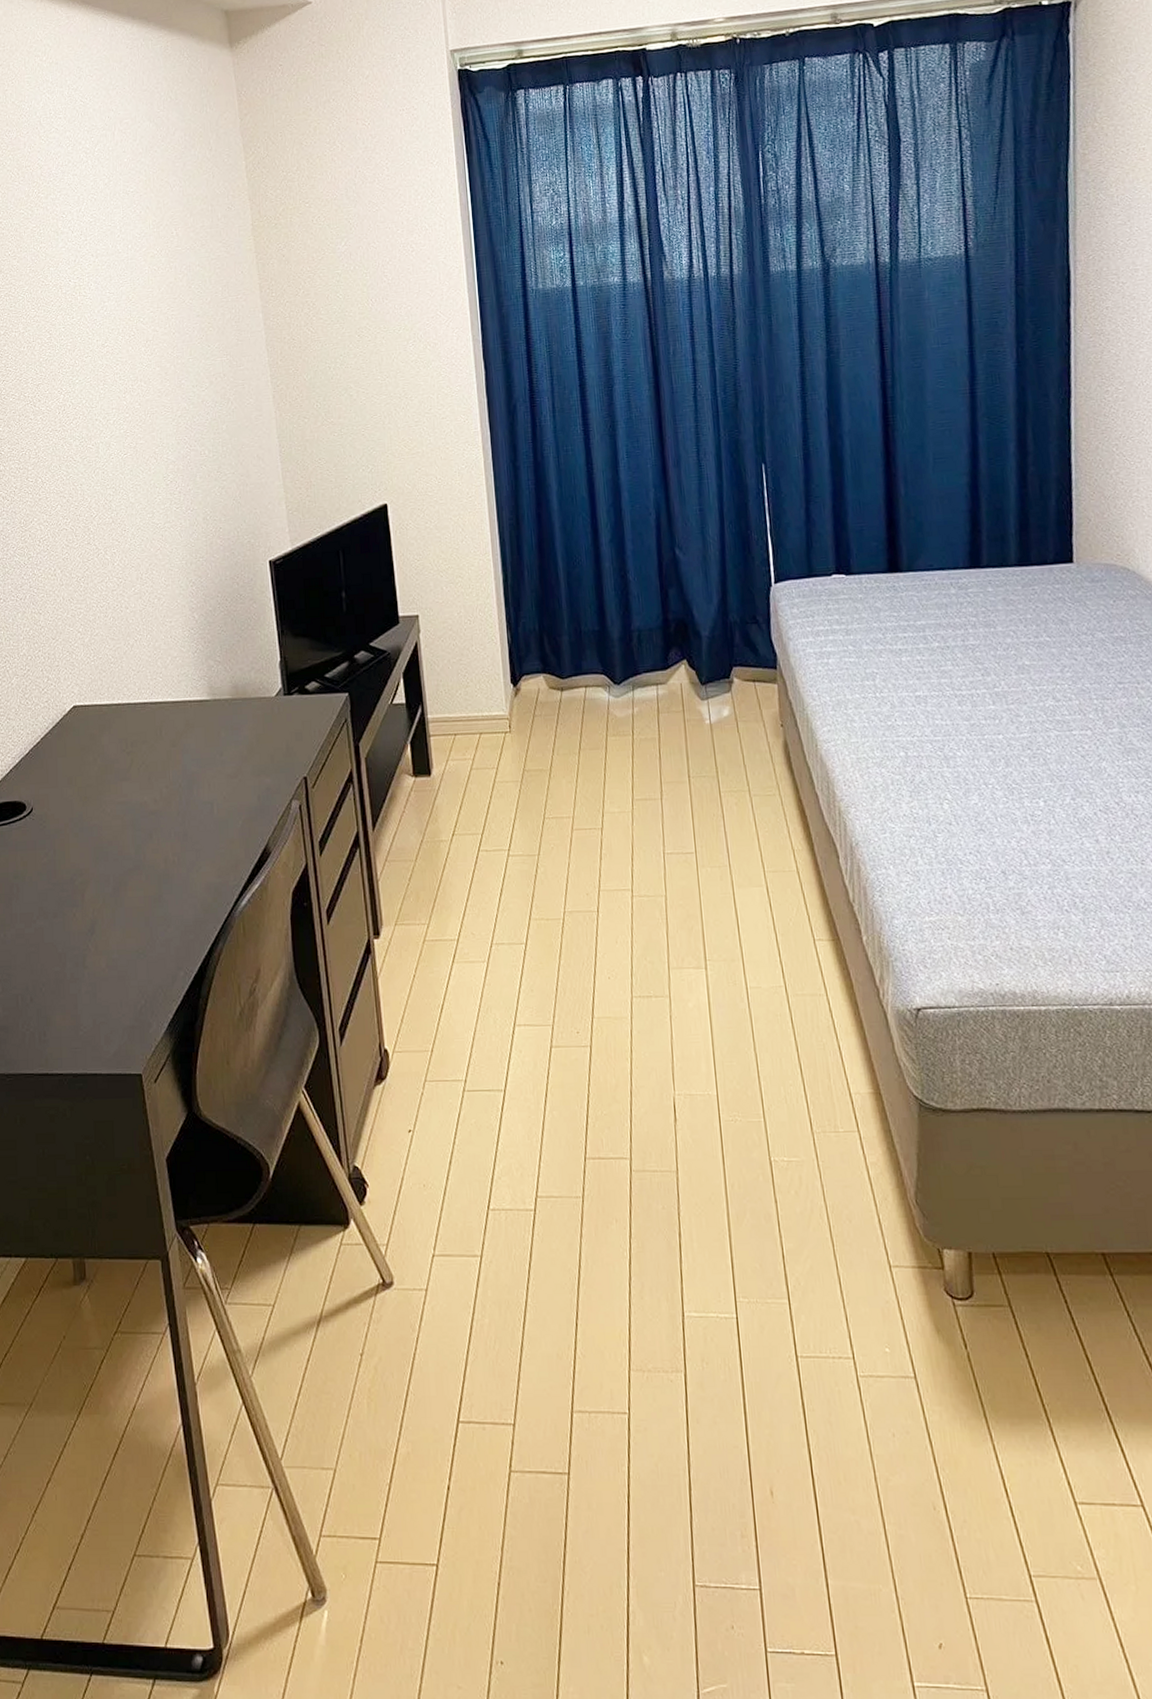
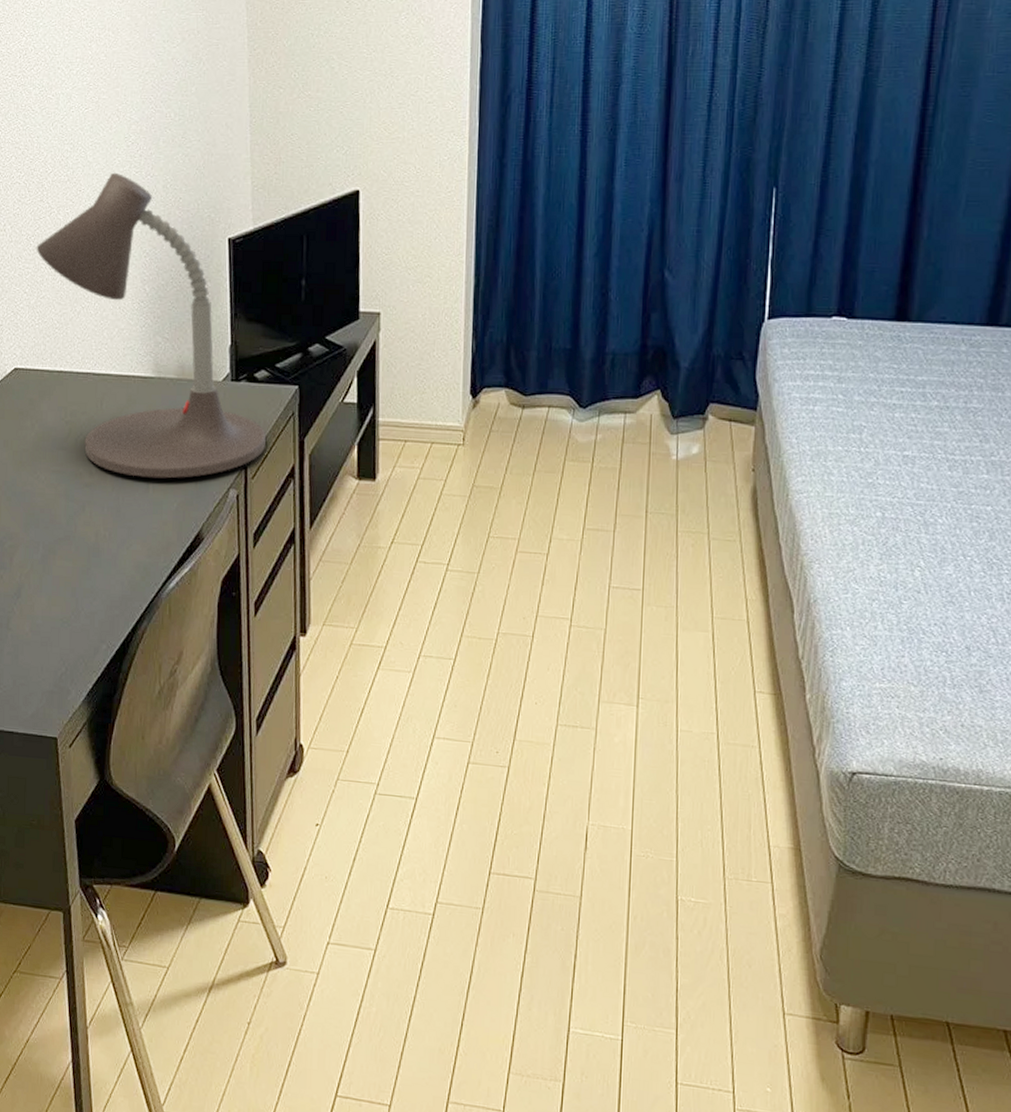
desk lamp: none [86,510,322,799] -> present [36,172,266,479]

